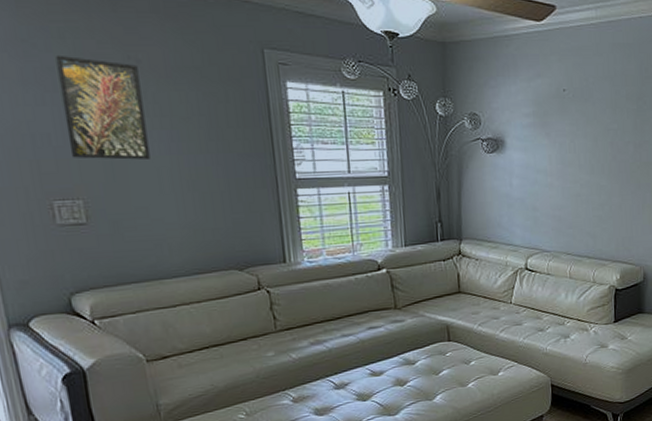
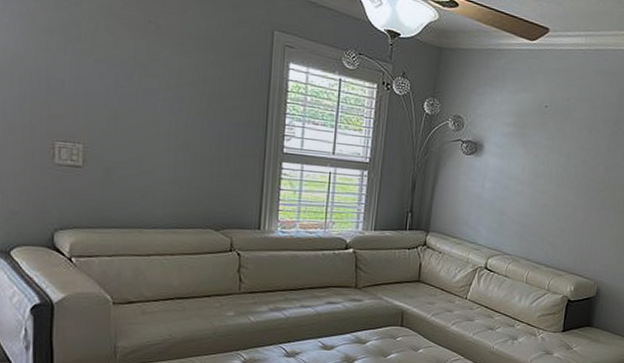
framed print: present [55,54,150,160] -> none [80,10,156,116]

